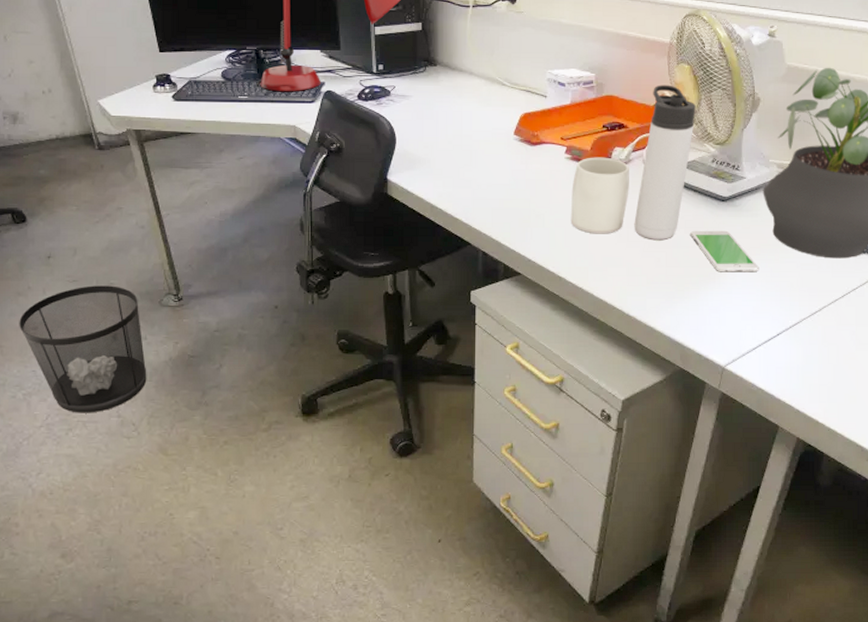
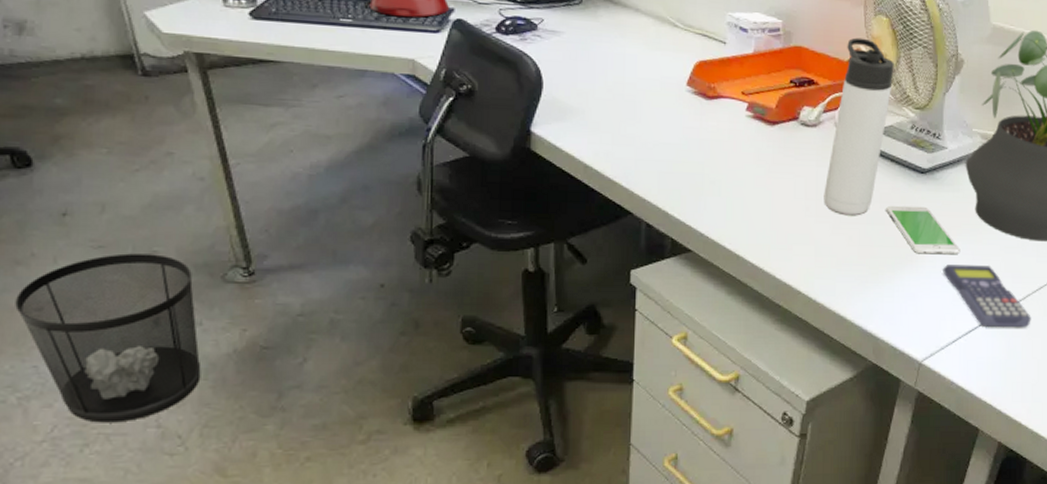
mug: present [570,157,629,234] -> none [751,116,819,207]
calculator: none [743,281,827,337] -> present [943,264,1031,328]

